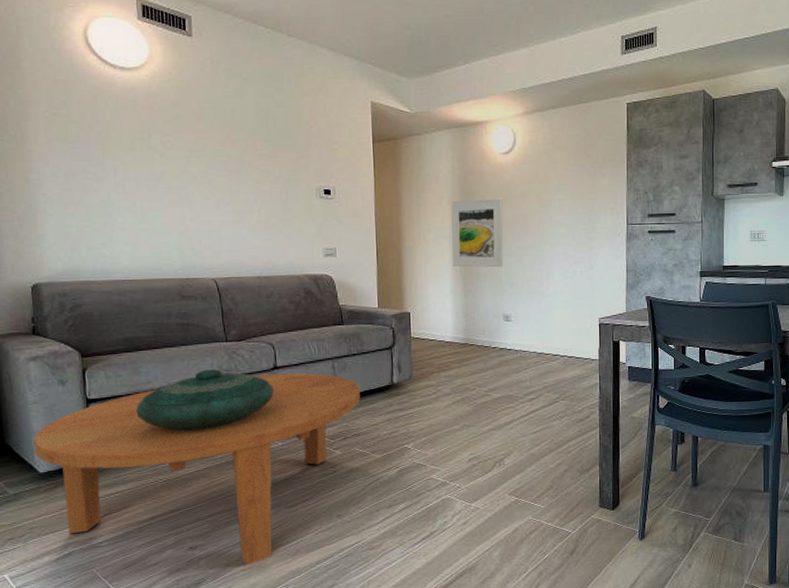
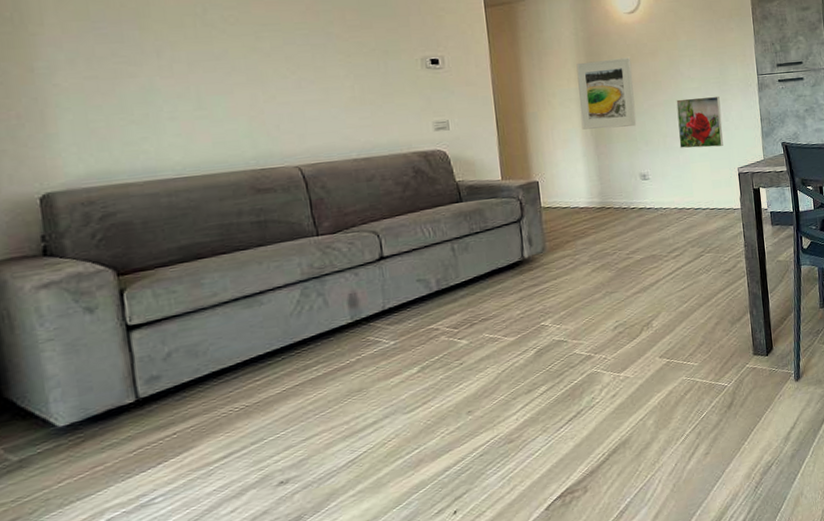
coffee table: present [33,373,360,566] -> none [48,258,487,497]
decorative bowl: present [136,369,274,431] -> none [198,268,382,348]
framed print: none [543,243,587,296] -> present [676,96,723,149]

